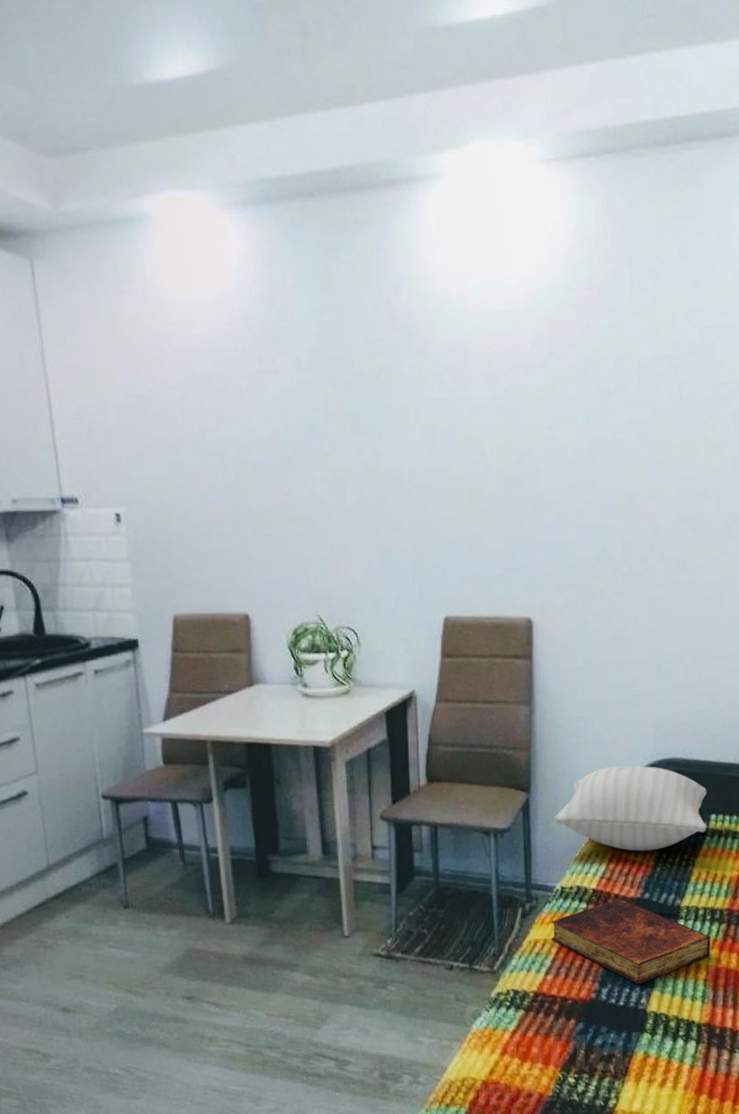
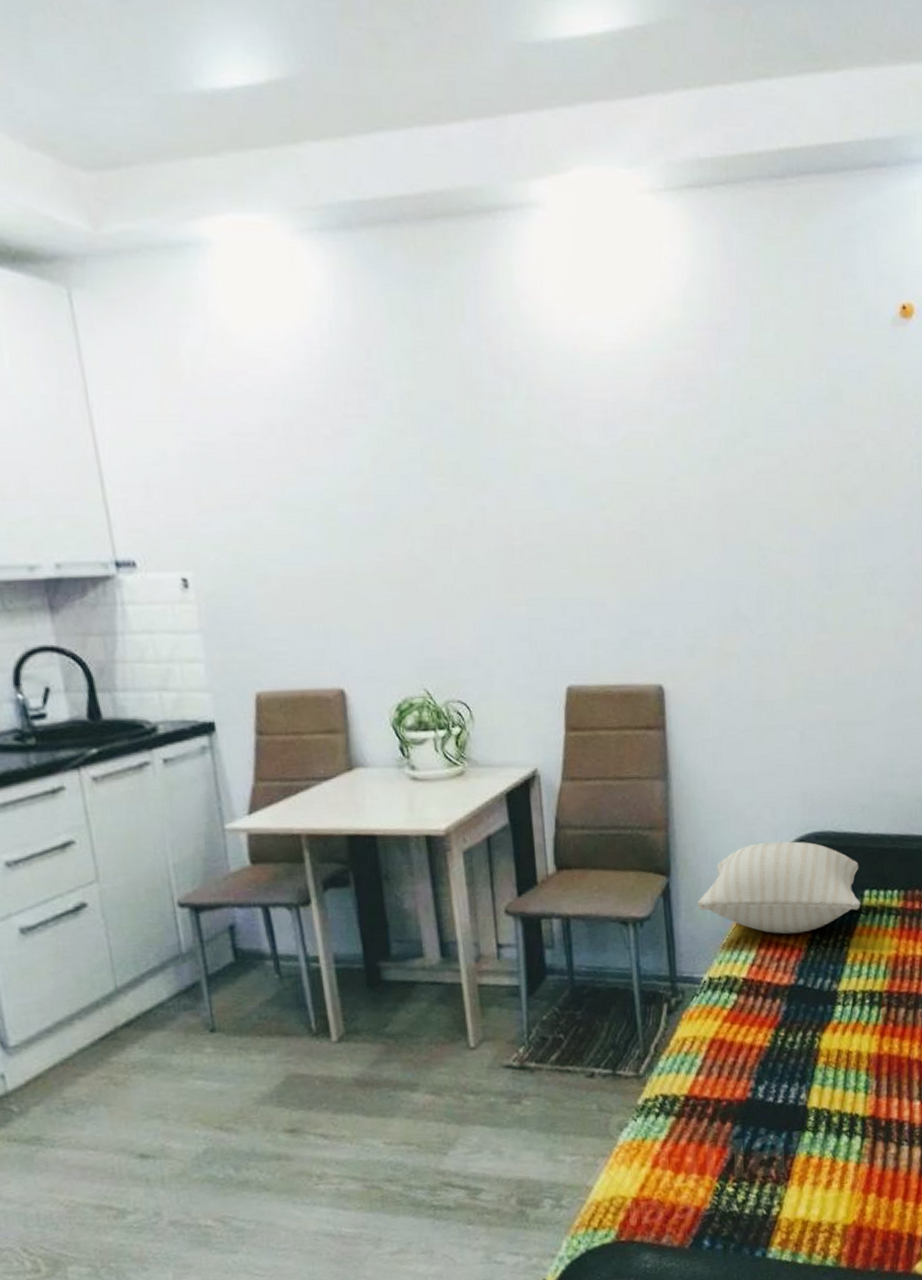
book: present [551,898,711,985] -> none [700,986,871,1080]

